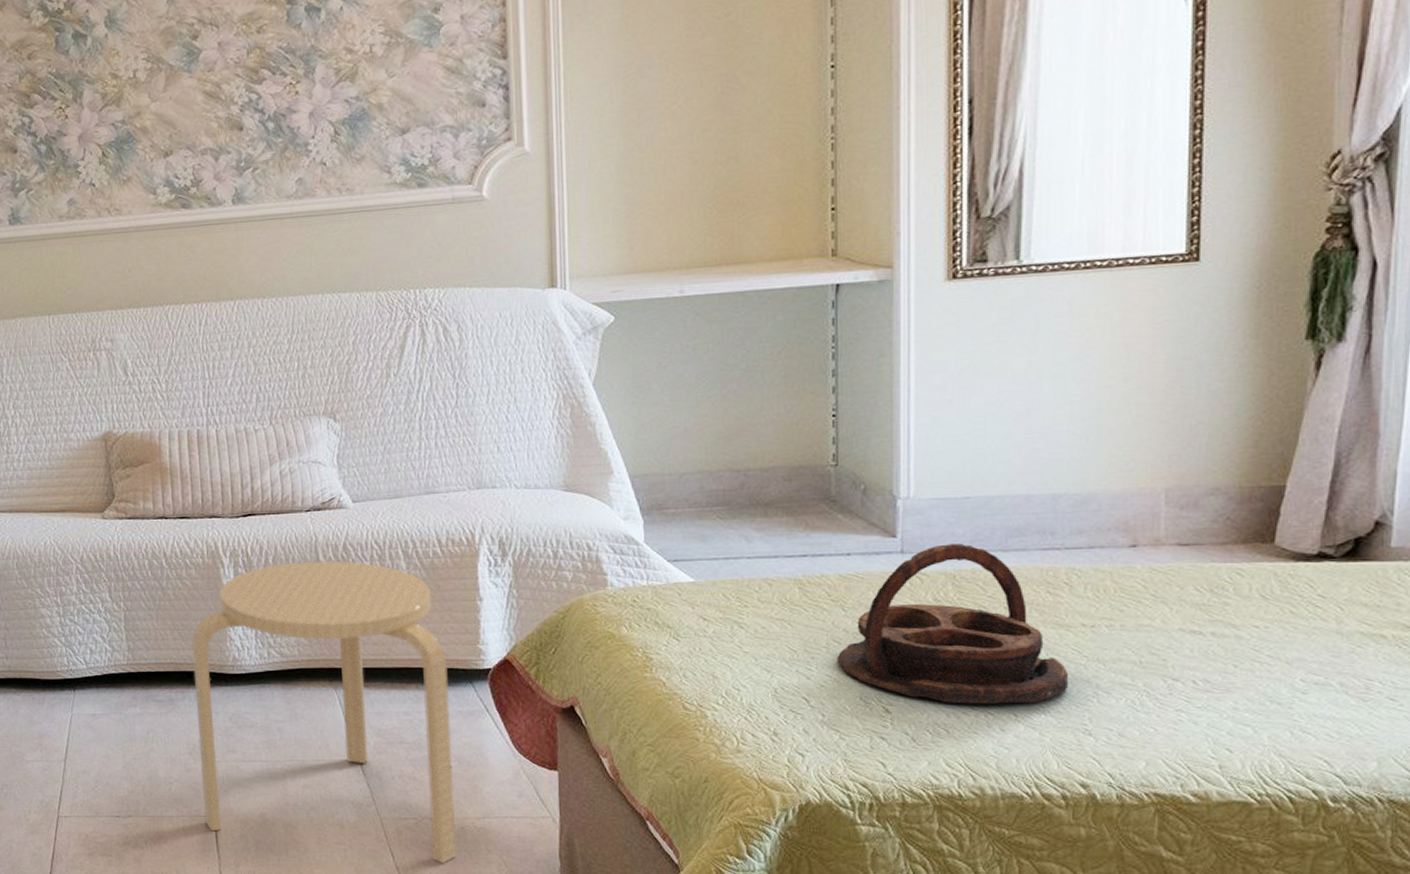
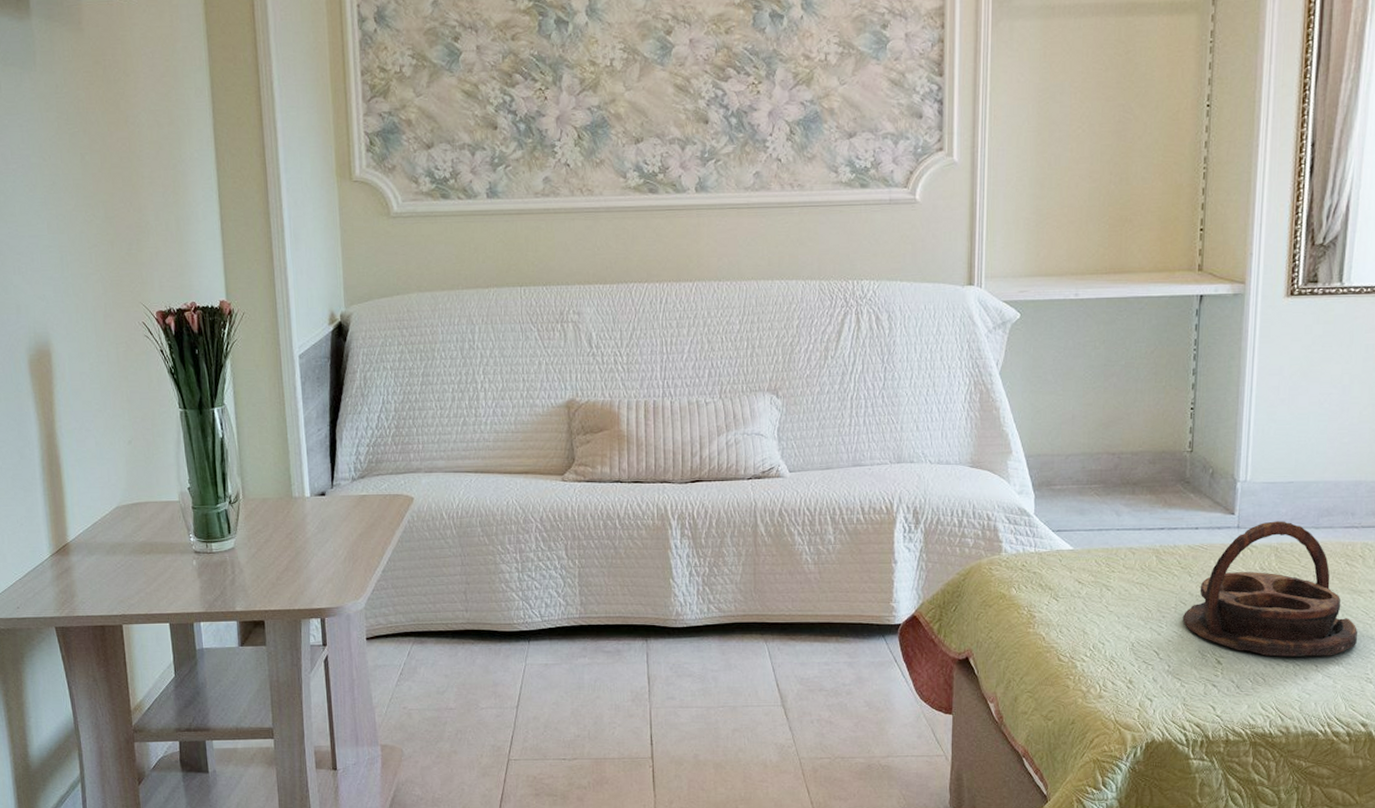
stool: present [191,560,457,864] -> none [639,525,864,798]

